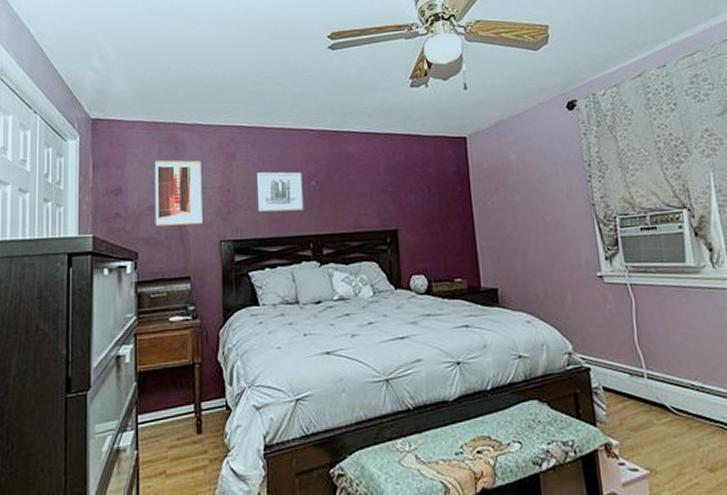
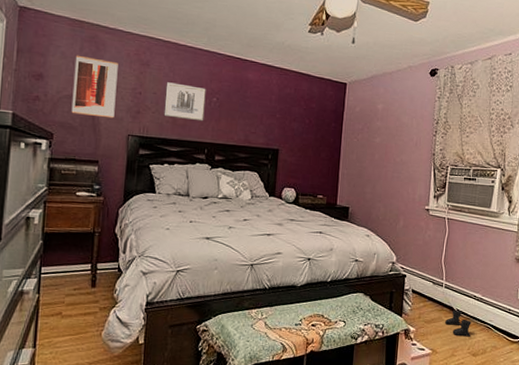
boots: none [657,407,699,445] -> present [444,309,472,337]

